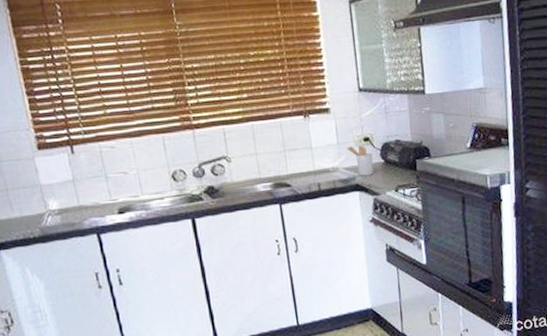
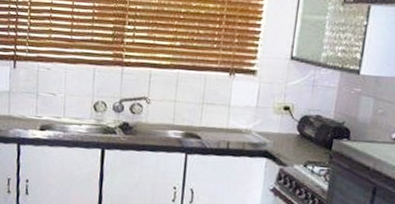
utensil holder: present [347,145,374,177] -> none [264,112,290,145]

